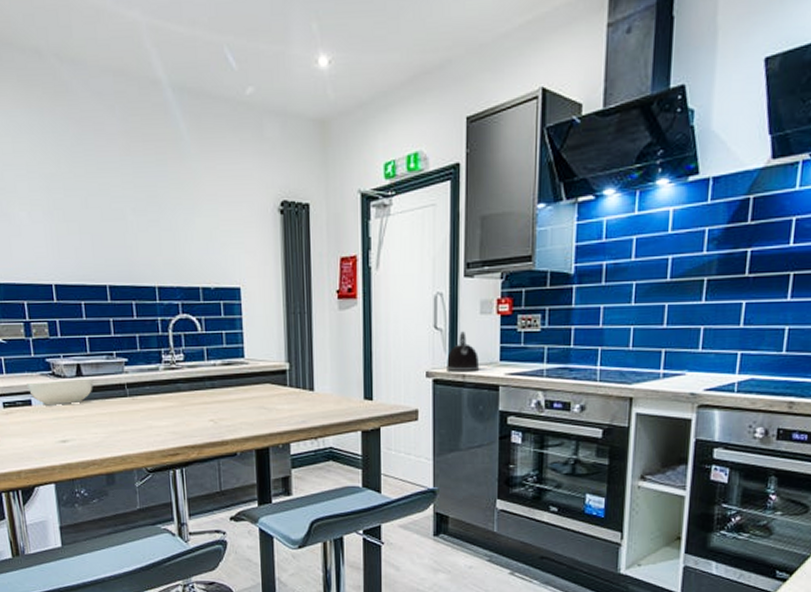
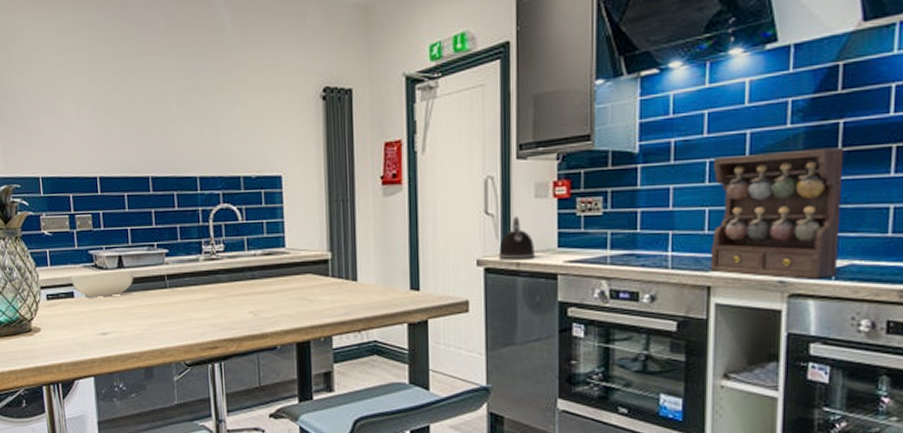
spice rack: none [633,273,751,393] -> present [711,147,844,281]

